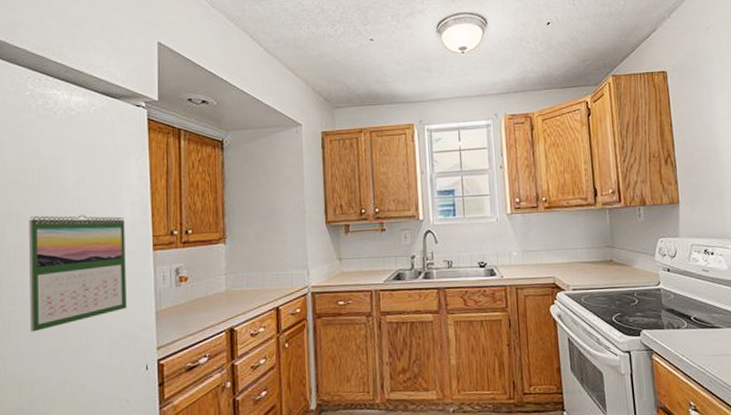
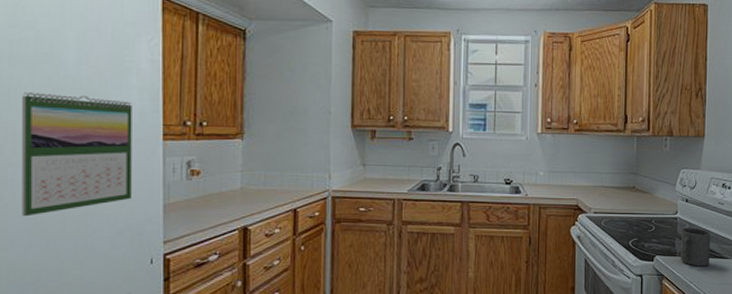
mug: none [666,298,701,339] -> present [681,227,711,267]

